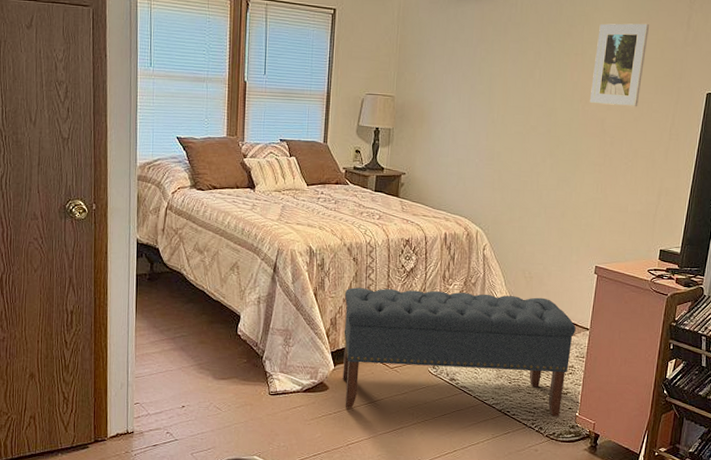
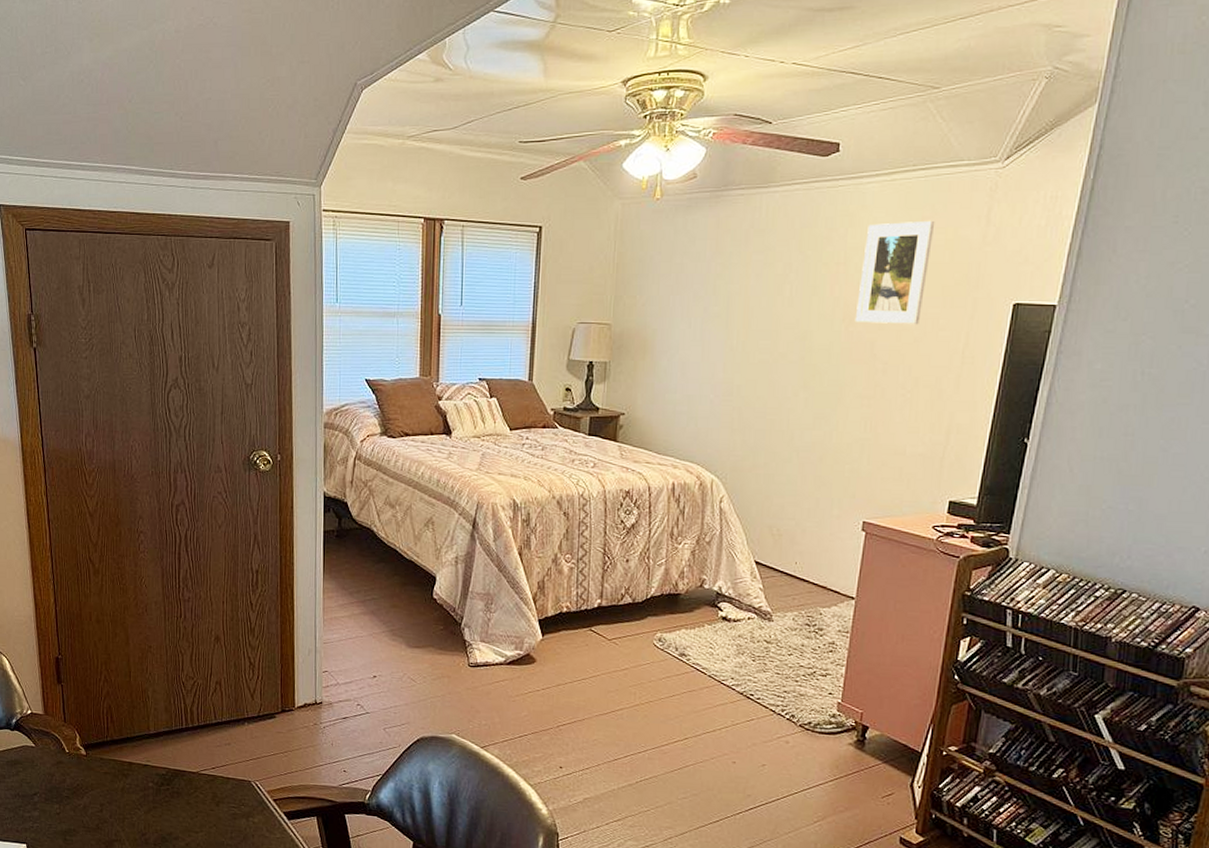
bench: present [343,287,576,417] -> none [552,546,838,703]

